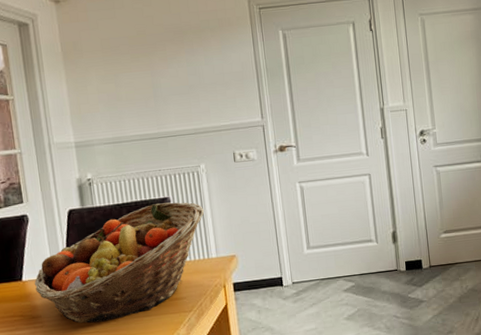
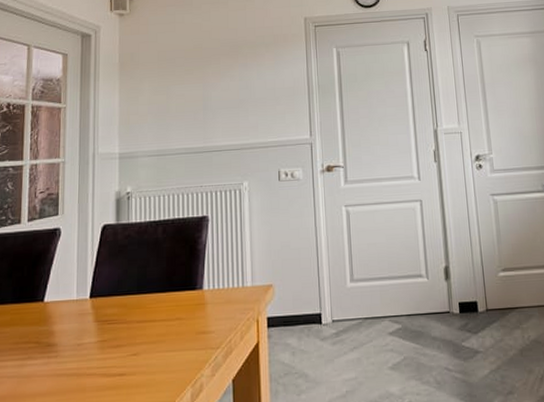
fruit basket: present [34,202,205,323] -> none [55,221,243,356]

